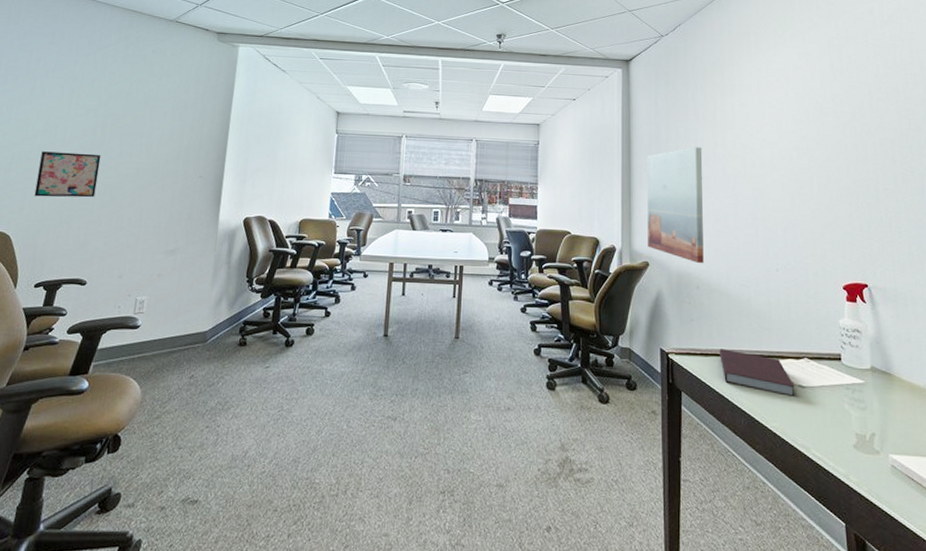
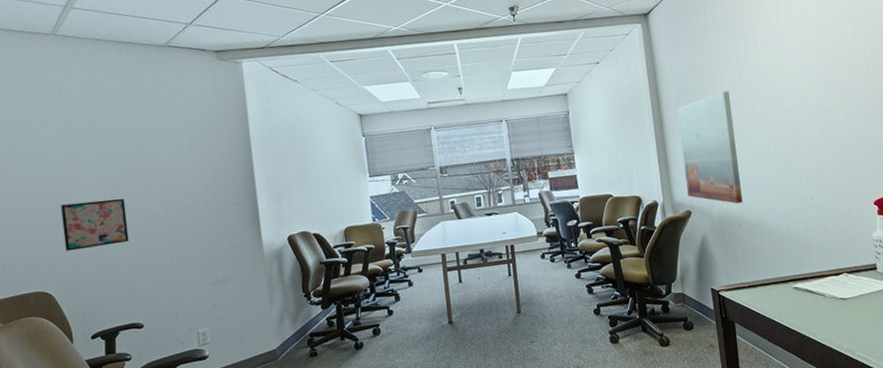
notebook: present [719,349,795,396] -> none [765,277,838,310]

